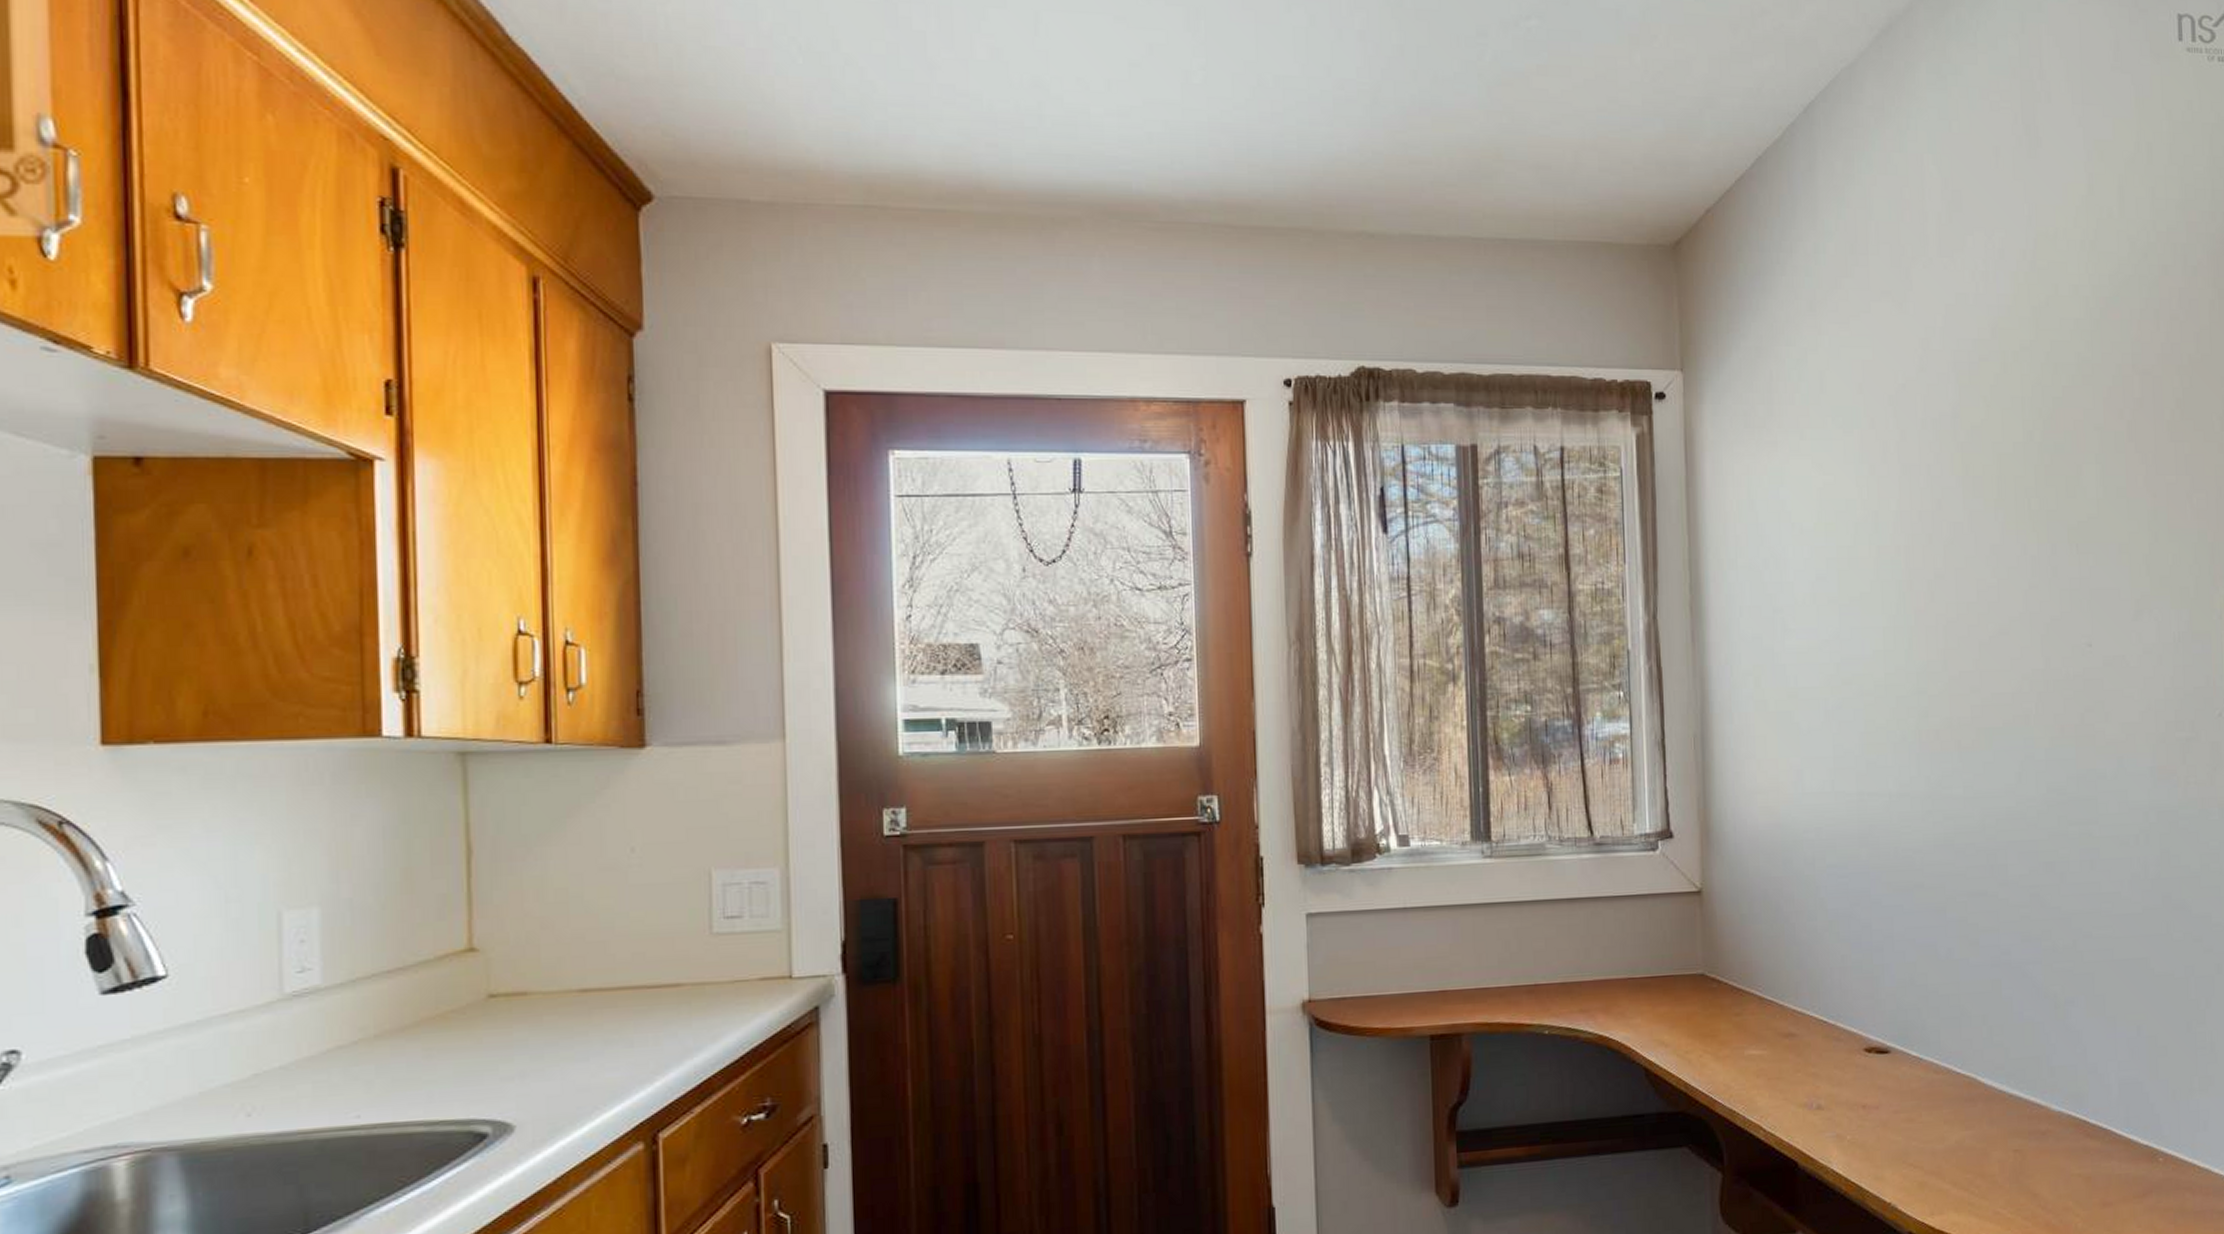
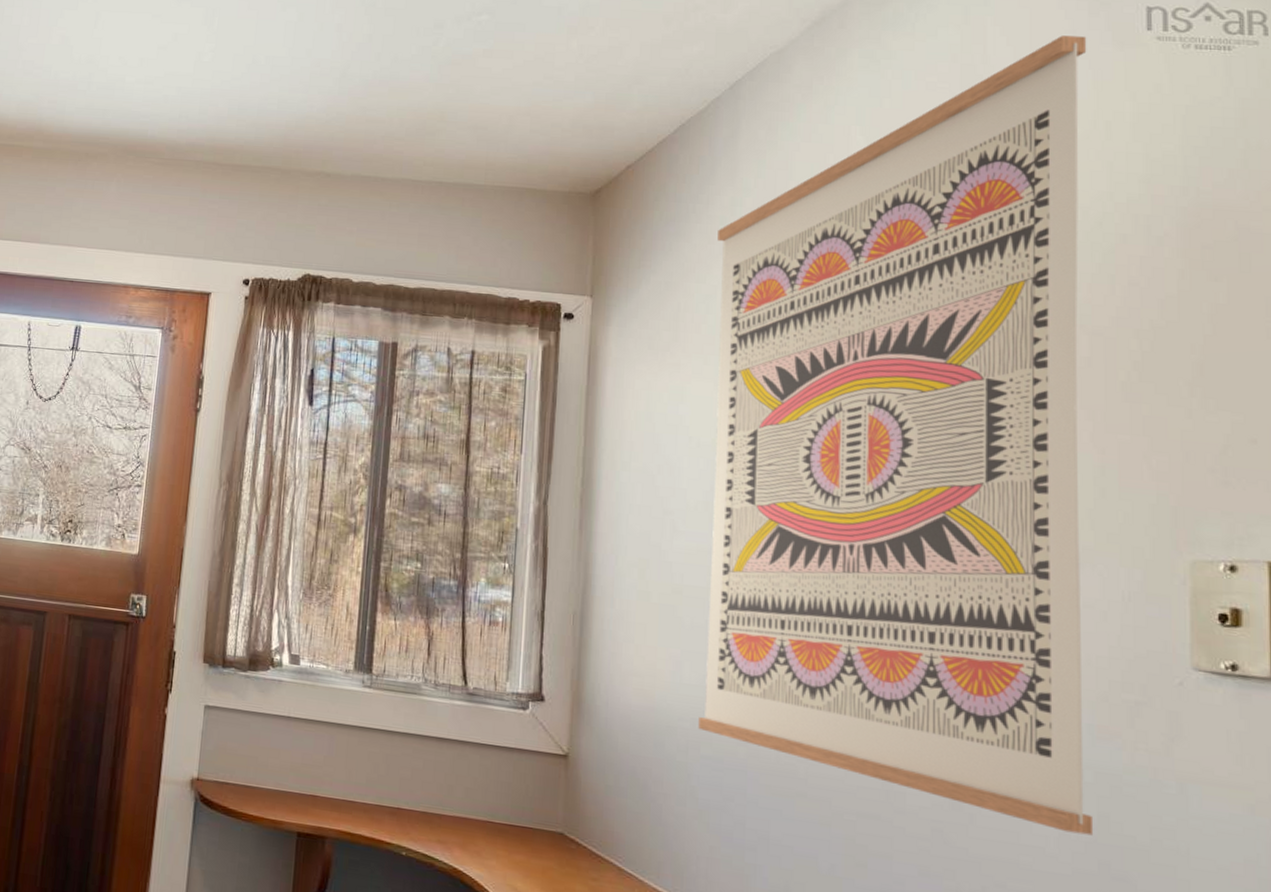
wall art: none [1803,46,2158,874] -> present [698,35,1094,836]

